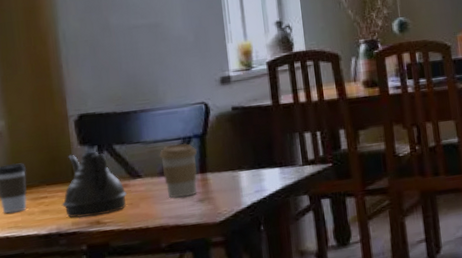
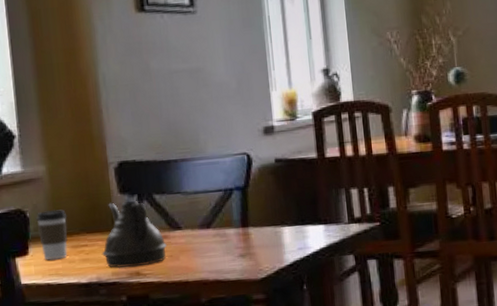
coffee cup: present [159,143,198,198] -> none [200,195,239,252]

